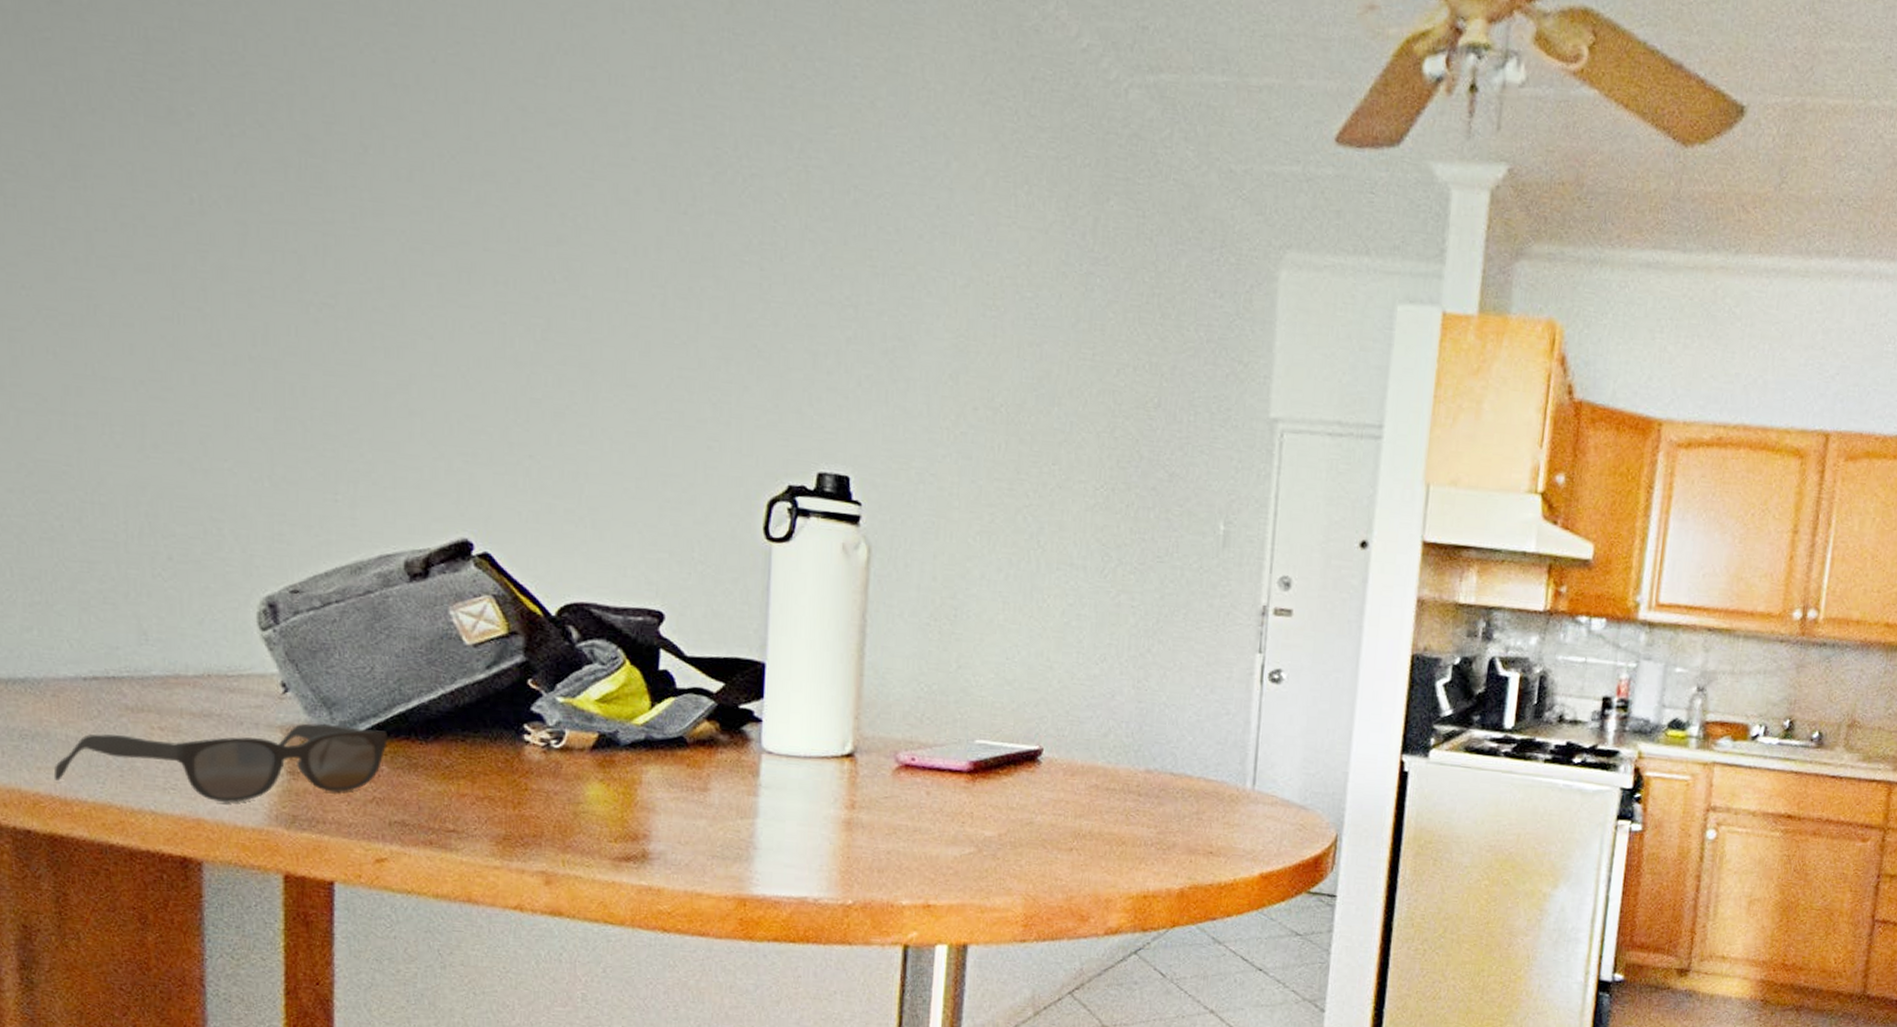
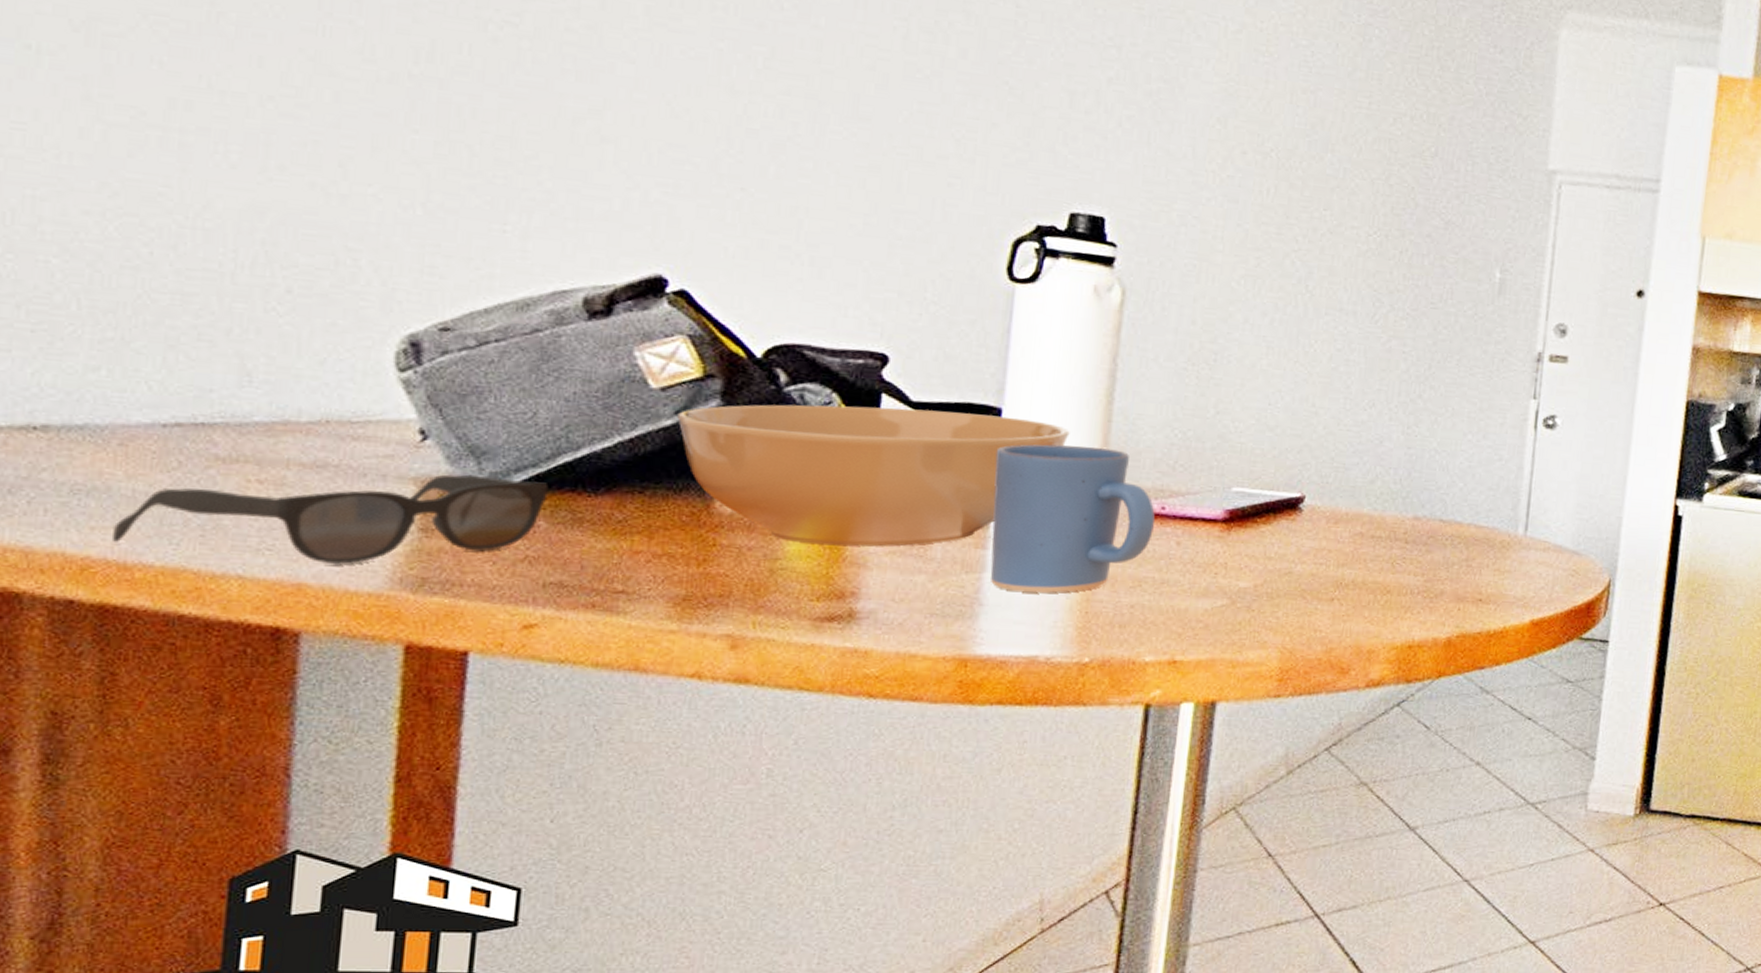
bowl: none [489,659,826,793] -> present [677,404,1070,547]
mug: none [761,697,906,839] -> present [990,444,1155,593]

